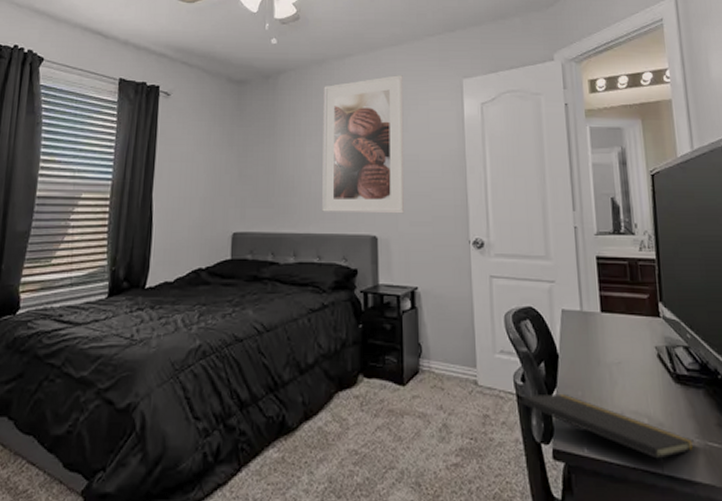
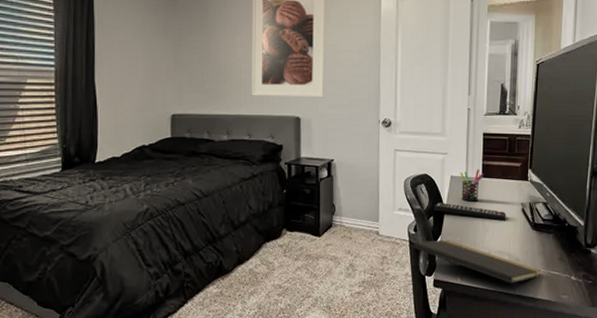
remote control: none [544,343,639,370] -> present [434,202,506,221]
pen holder: none [572,301,604,344] -> present [460,169,485,202]

